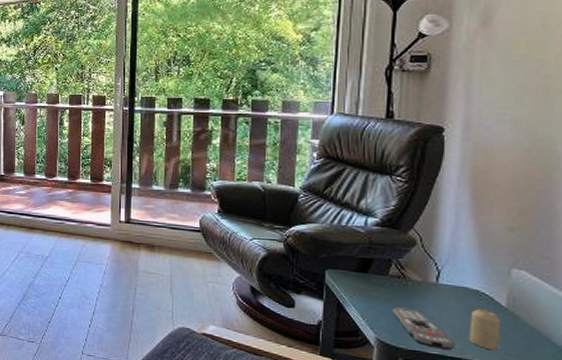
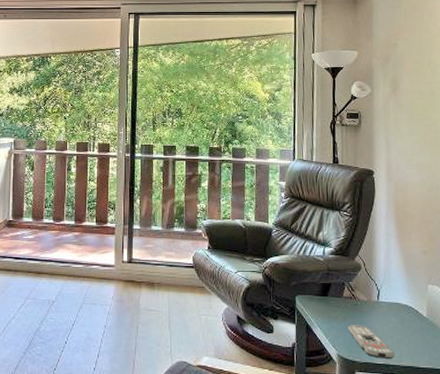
candle: present [469,308,501,351] -> none [403,320,425,356]

